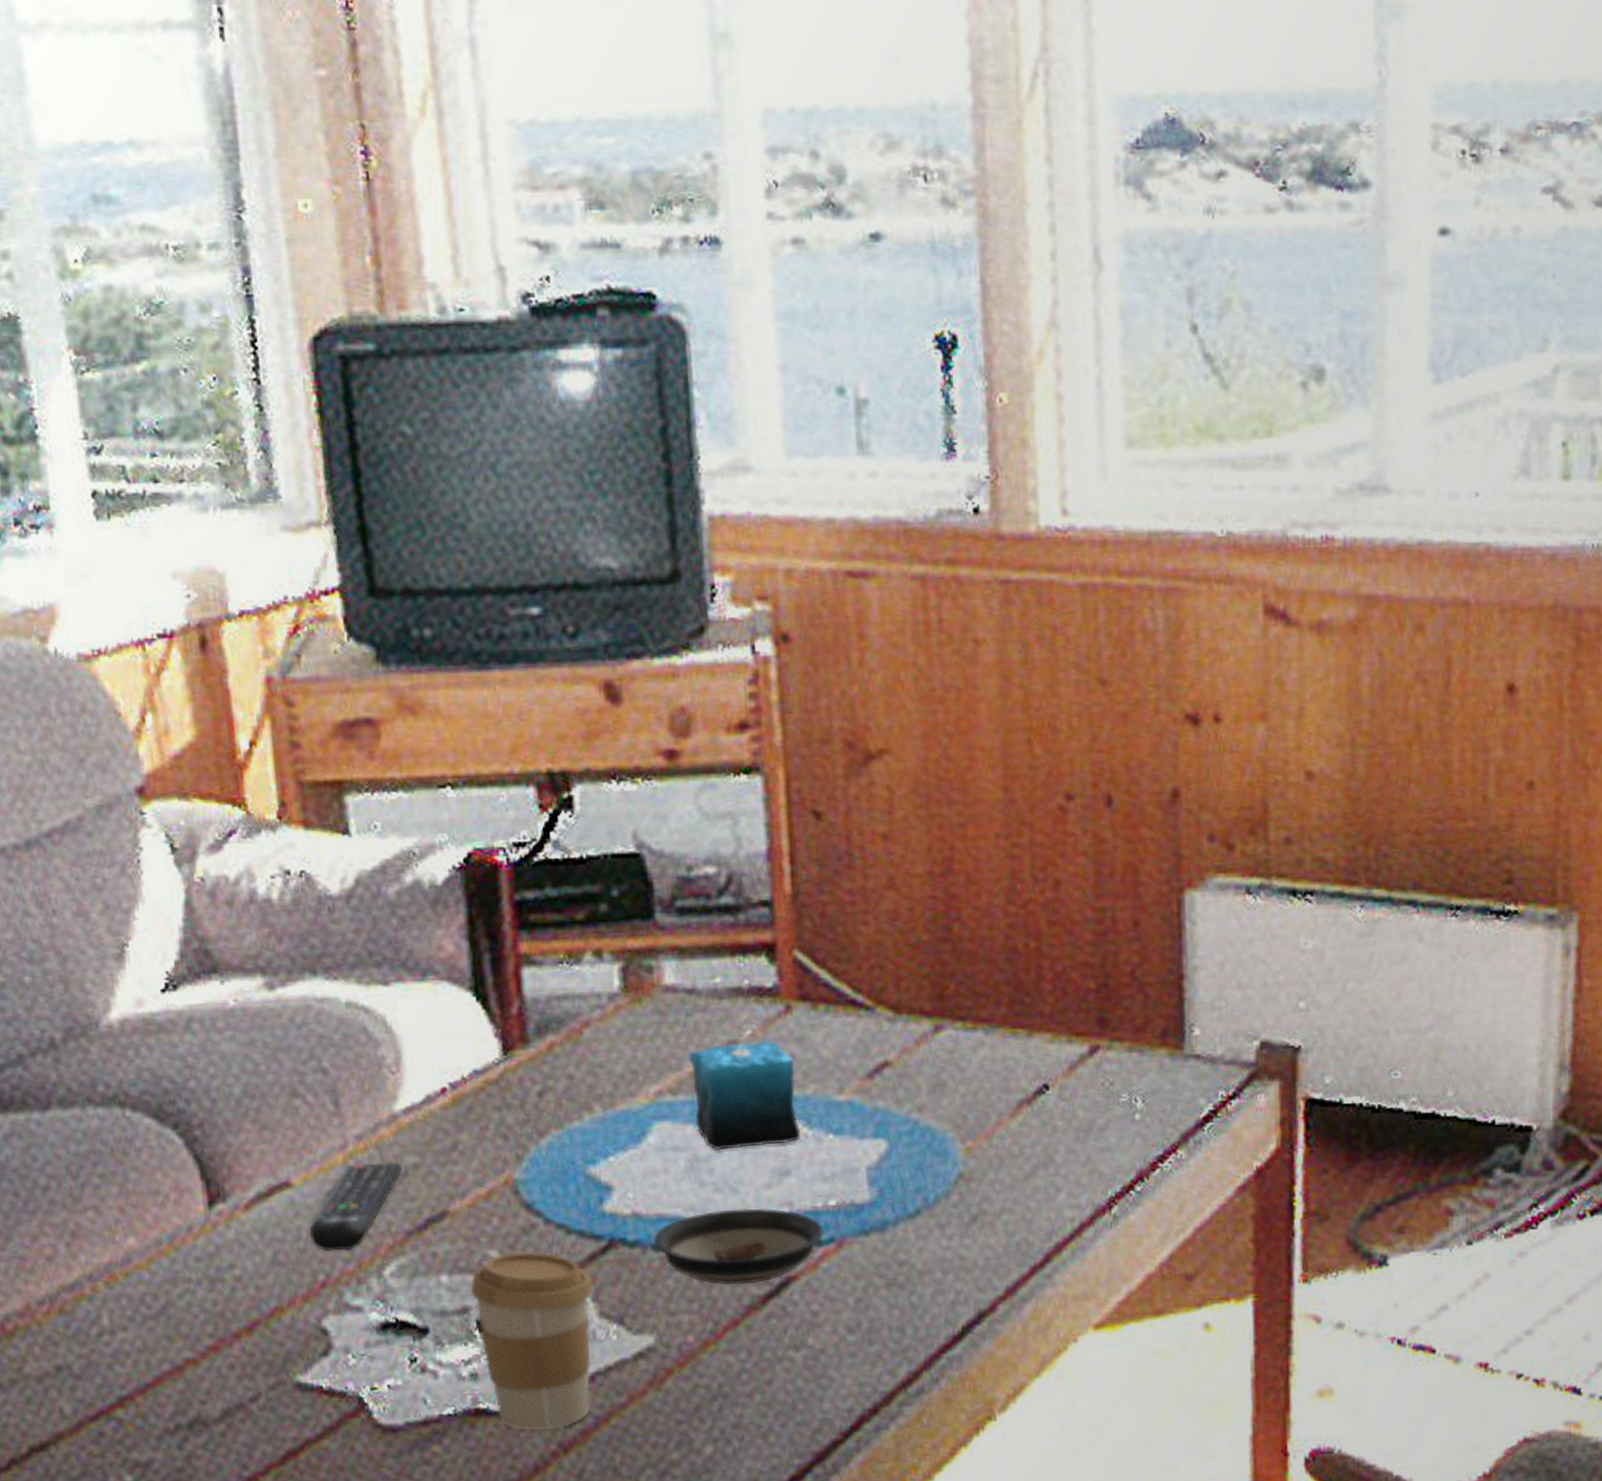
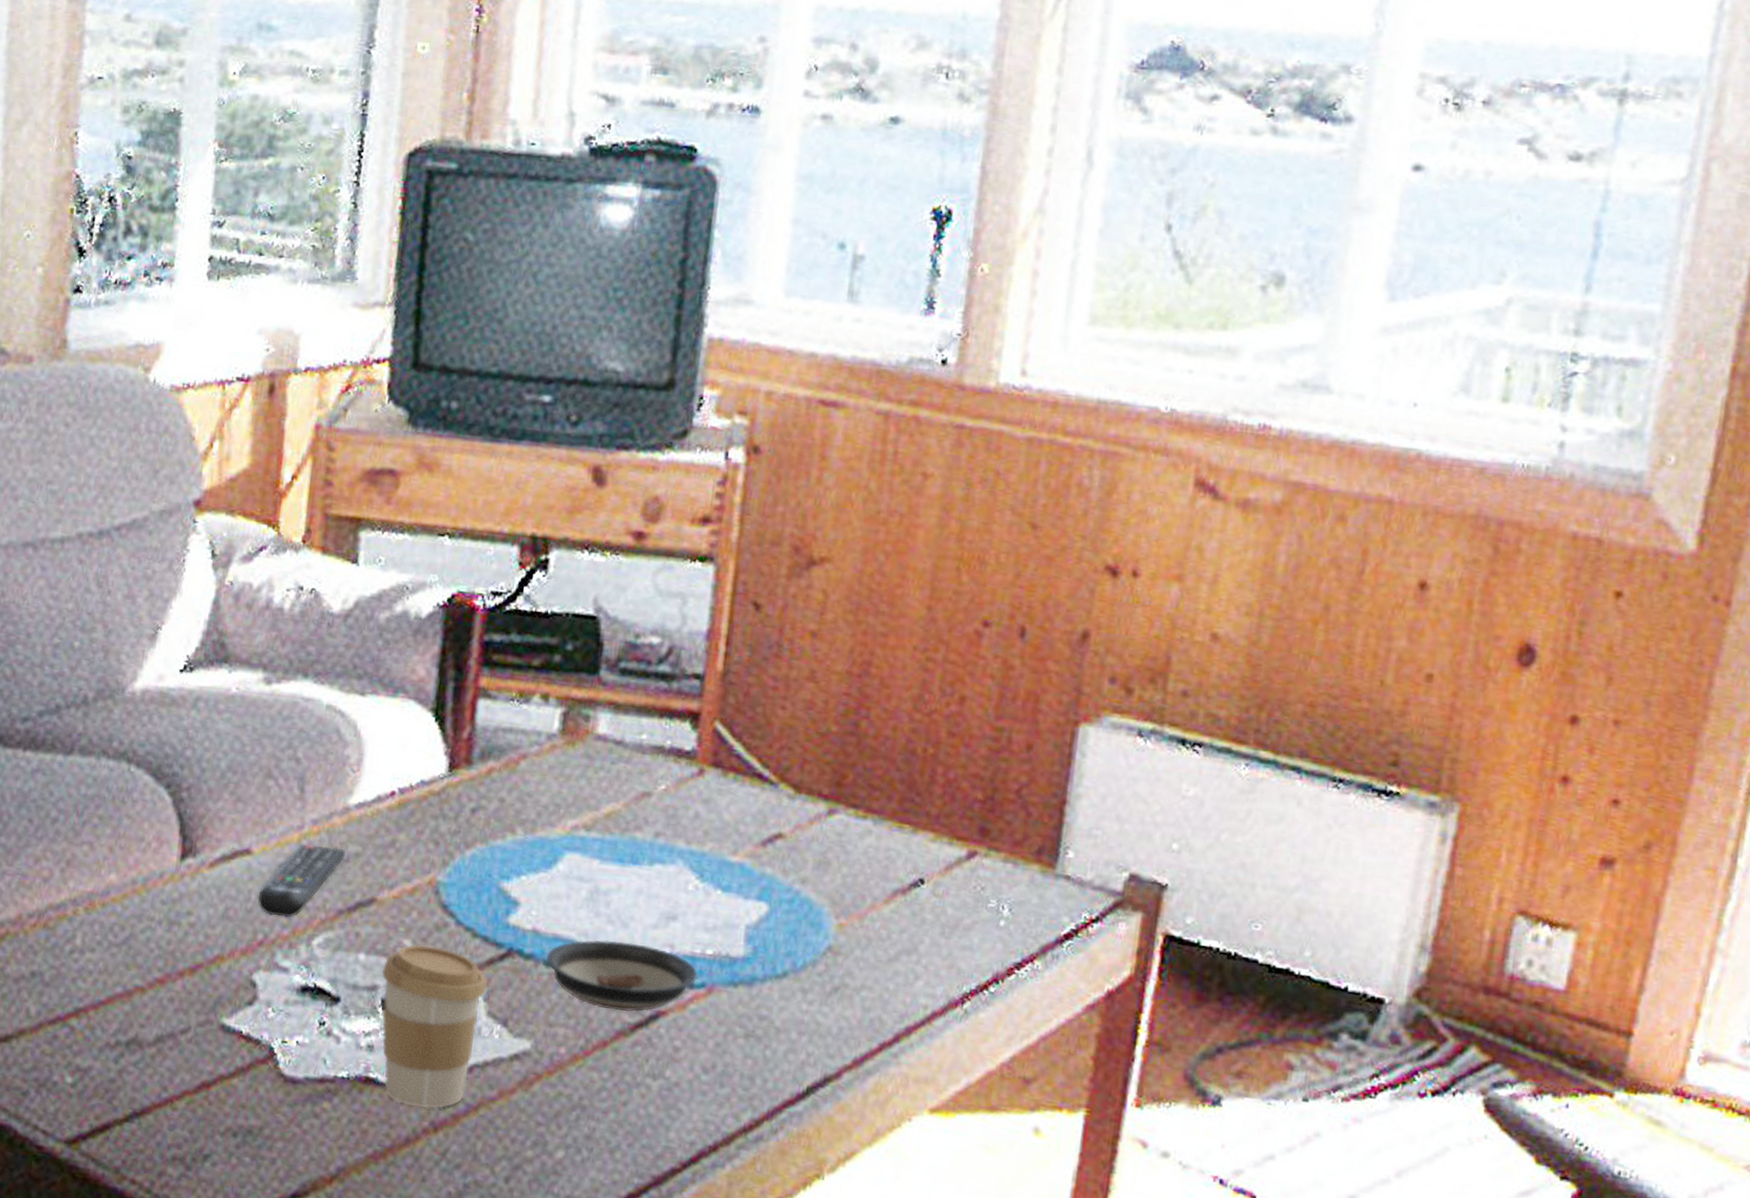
candle: present [688,1030,802,1151] -> none [601,784,699,892]

